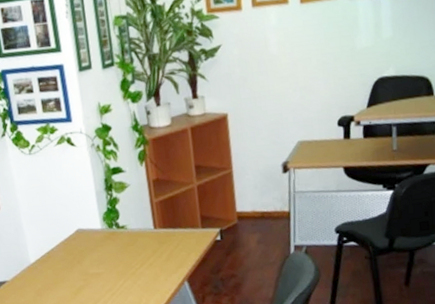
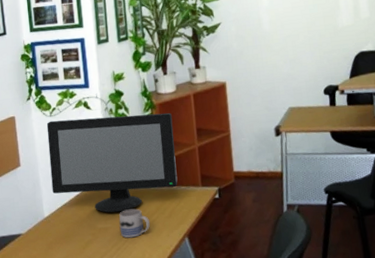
computer monitor: none [25,148,176,257] -> present [46,112,178,213]
mug: none [112,252,147,283] -> present [119,208,151,238]

